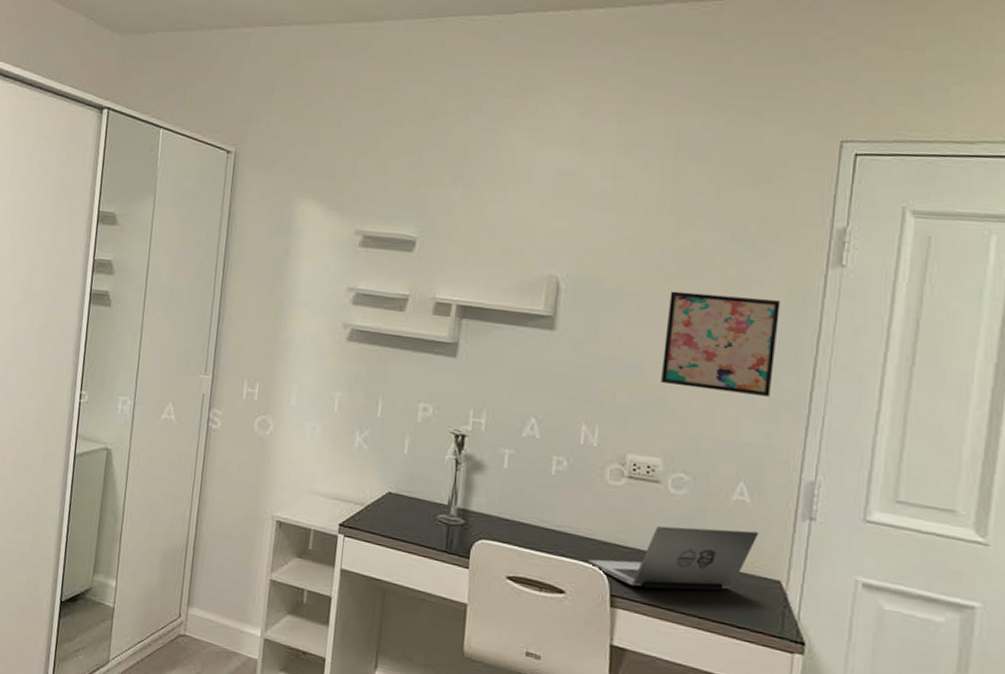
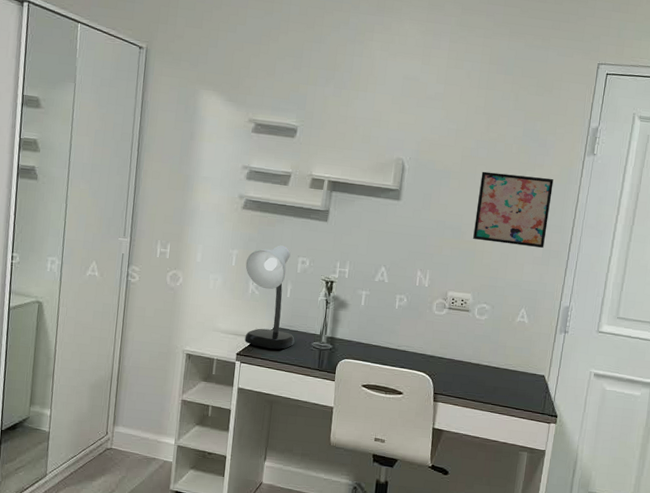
desk lamp: none [349,386,415,522] -> present [244,245,295,350]
laptop: present [587,526,759,591] -> none [419,342,533,387]

